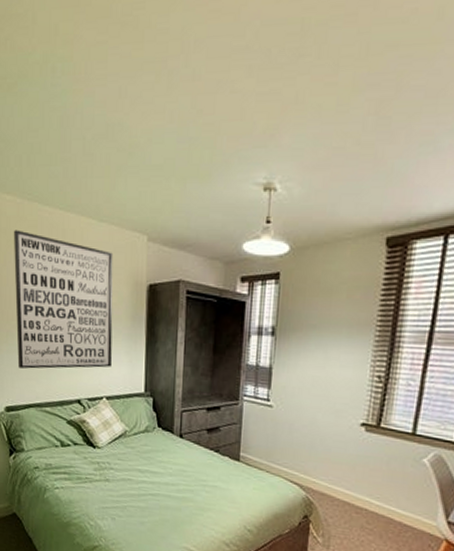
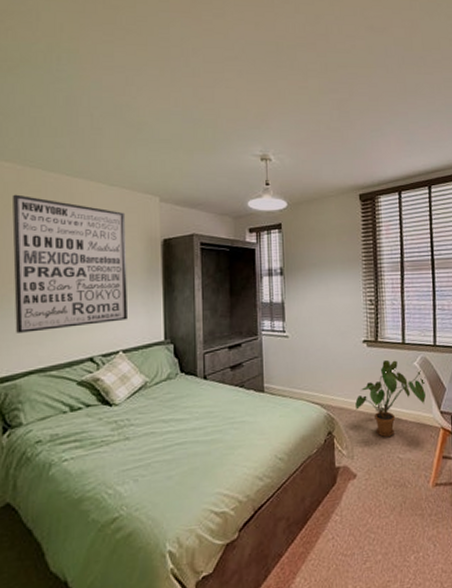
house plant: none [340,451,436,535] -> present [355,360,426,437]

